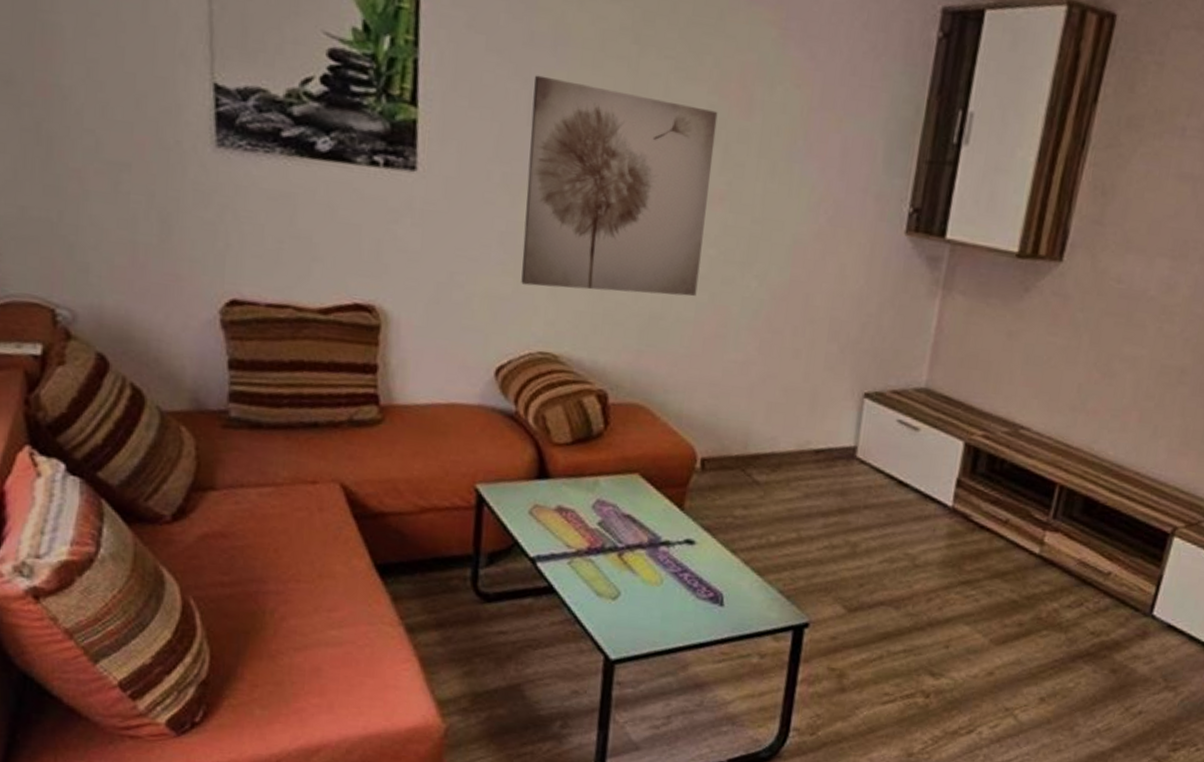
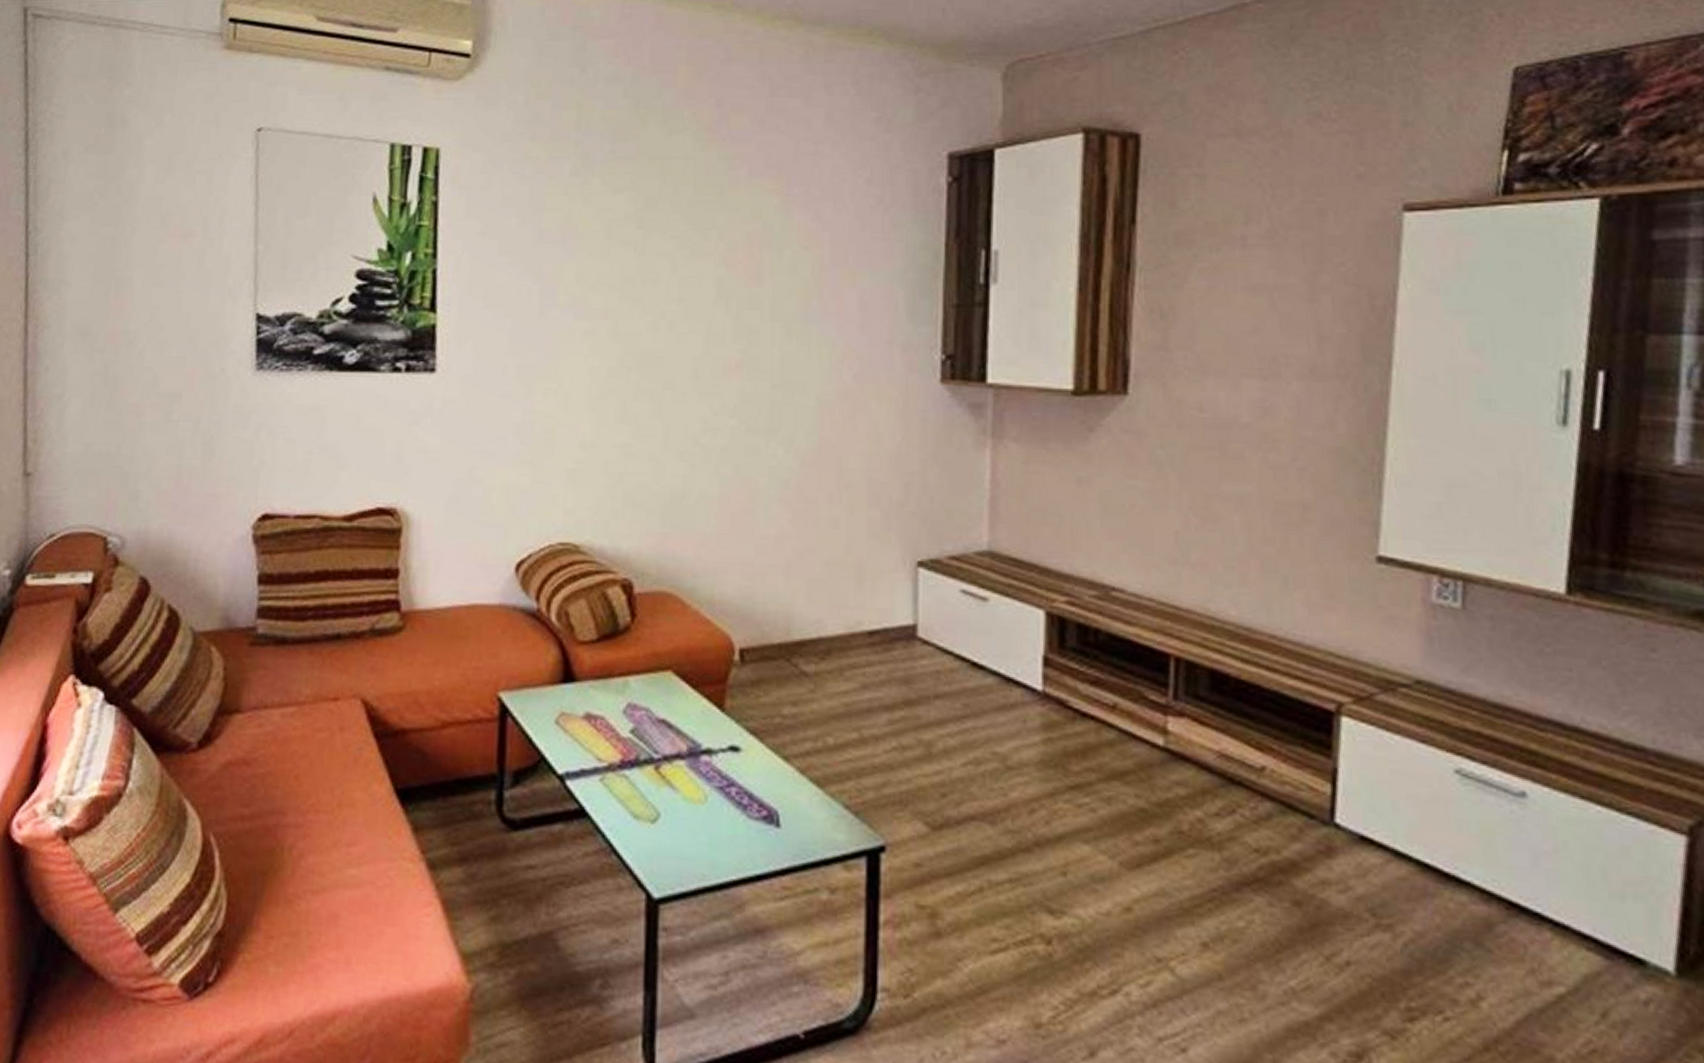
wall art: present [521,75,718,297] -> none [539,269,727,475]

